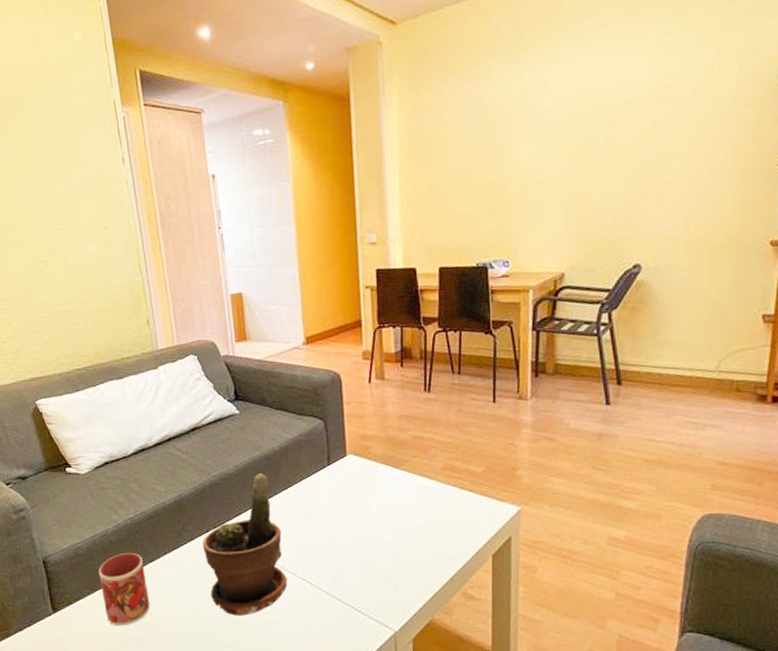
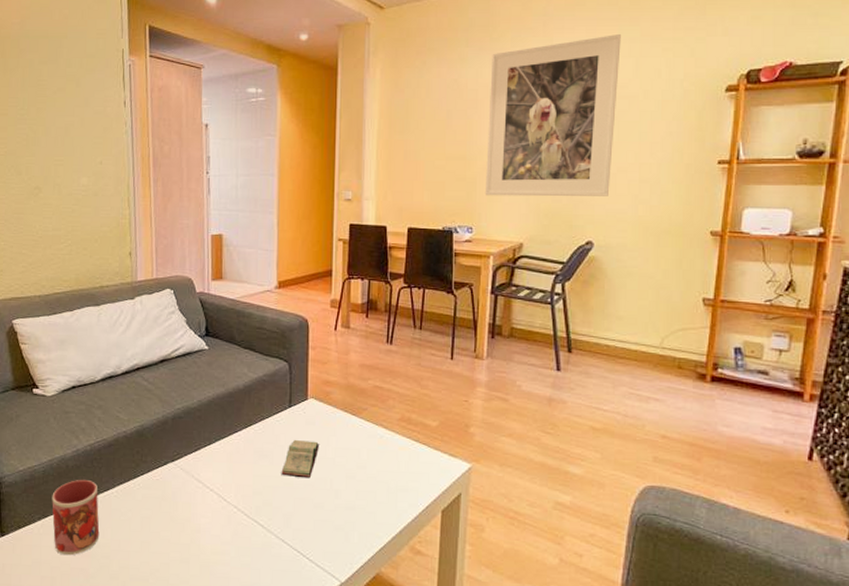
potted plant: present [202,472,288,616] -> none [158,409,239,554]
book: none [325,496,362,535] -> present [281,439,319,479]
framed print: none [520,26,666,225] -> present [485,34,621,197]

